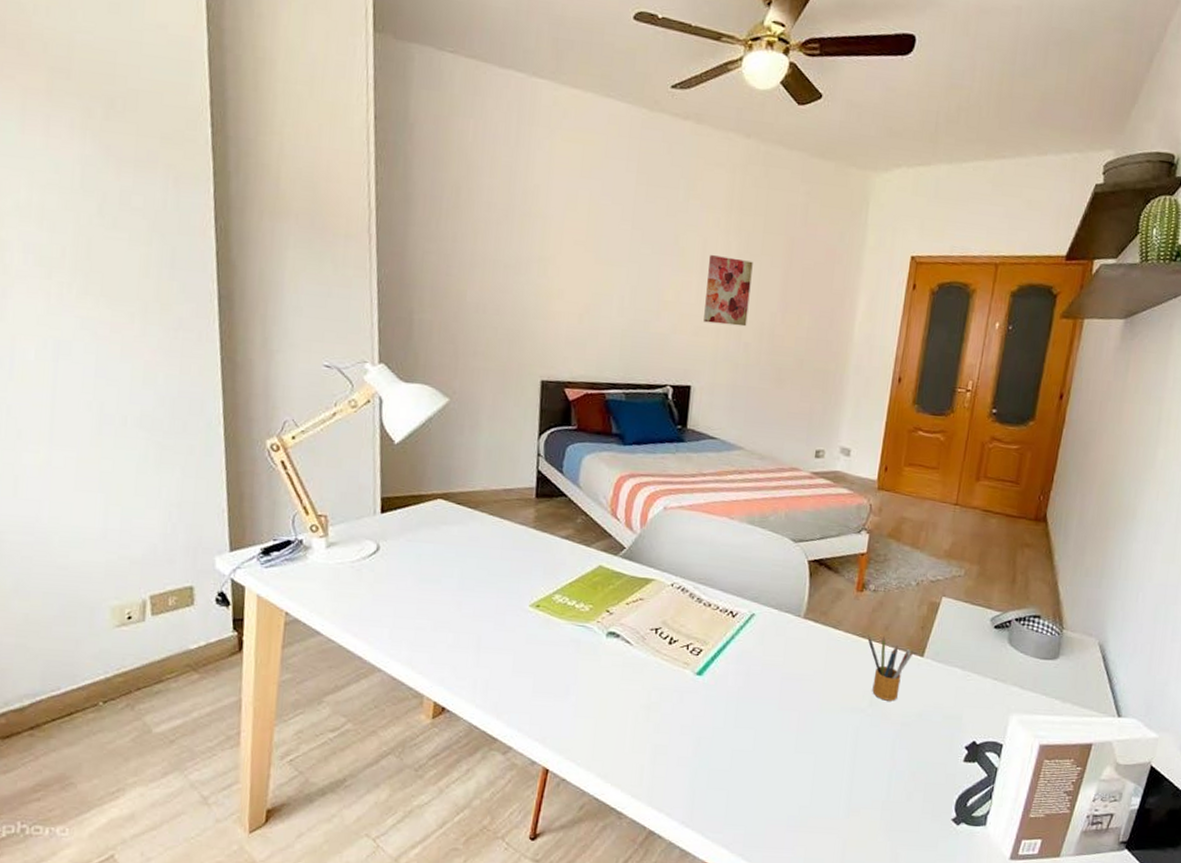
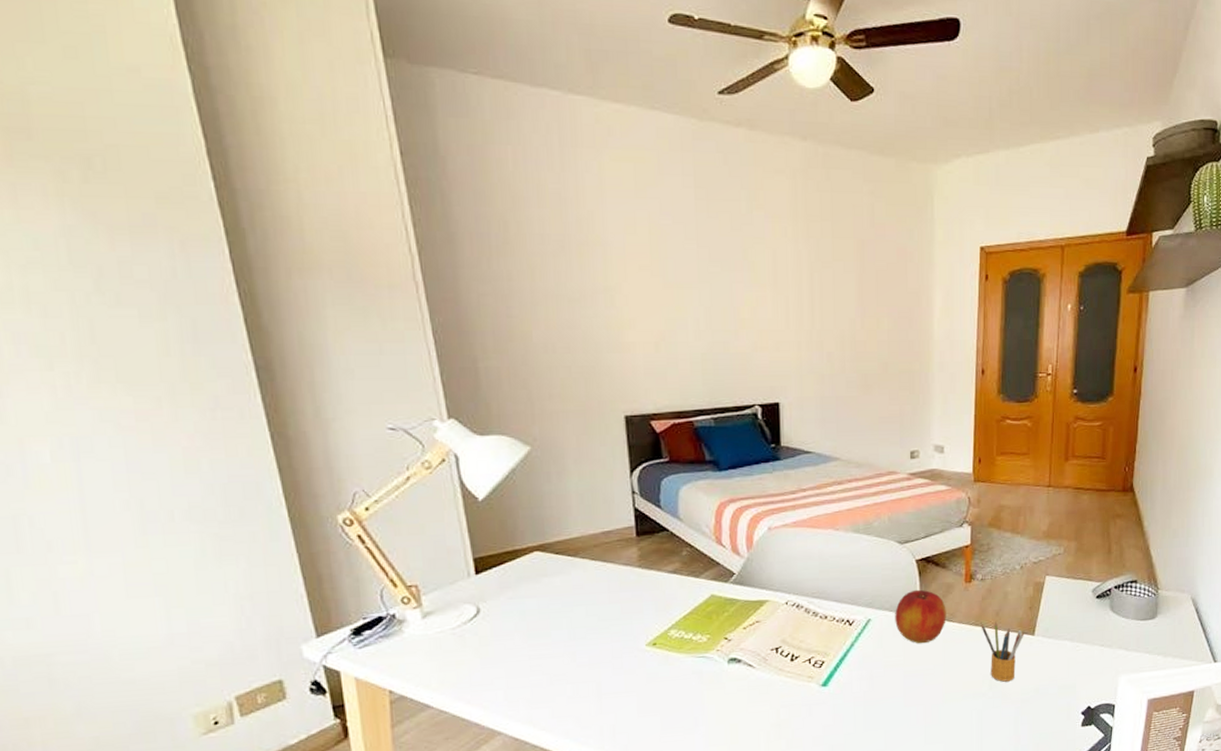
wall art: present [703,255,753,327] -> none [781,267,827,336]
apple: none [779,590,834,648] -> present [895,589,946,644]

